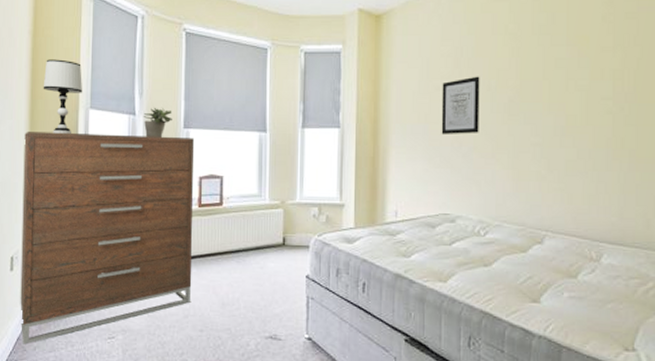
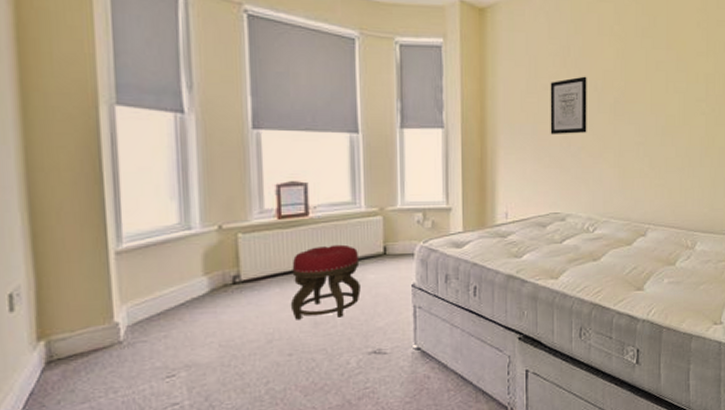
dresser: present [20,132,195,345] -> none [14,134,275,400]
table lamp: present [43,59,82,134] -> none [38,39,102,136]
potted plant: present [143,107,172,137] -> none [195,103,236,140]
stool: none [205,233,262,301] -> present [291,244,361,320]

